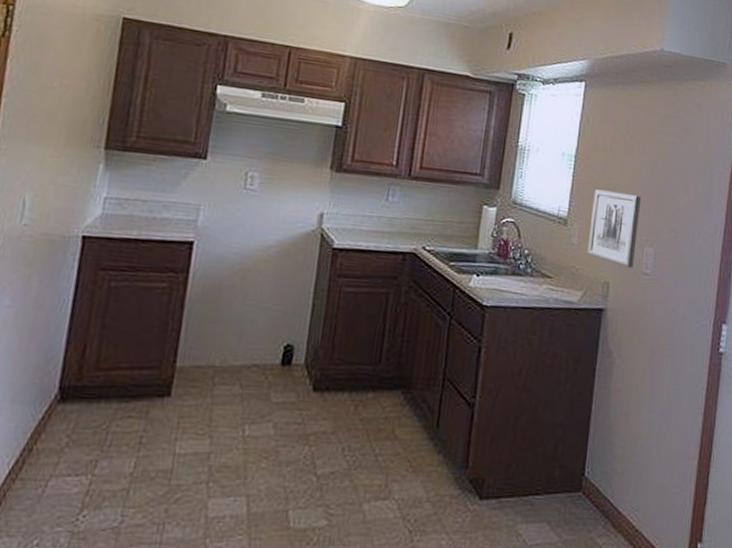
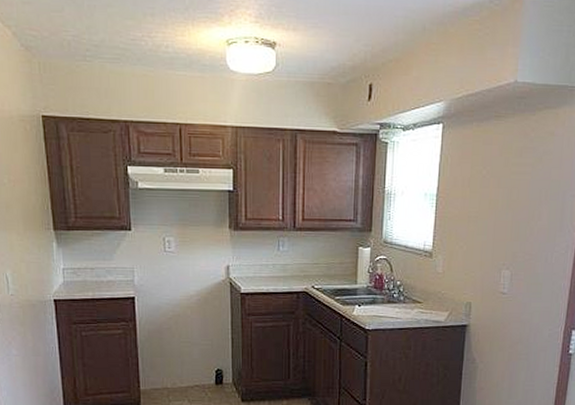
wall art: present [587,189,642,269] -> none [451,223,499,289]

